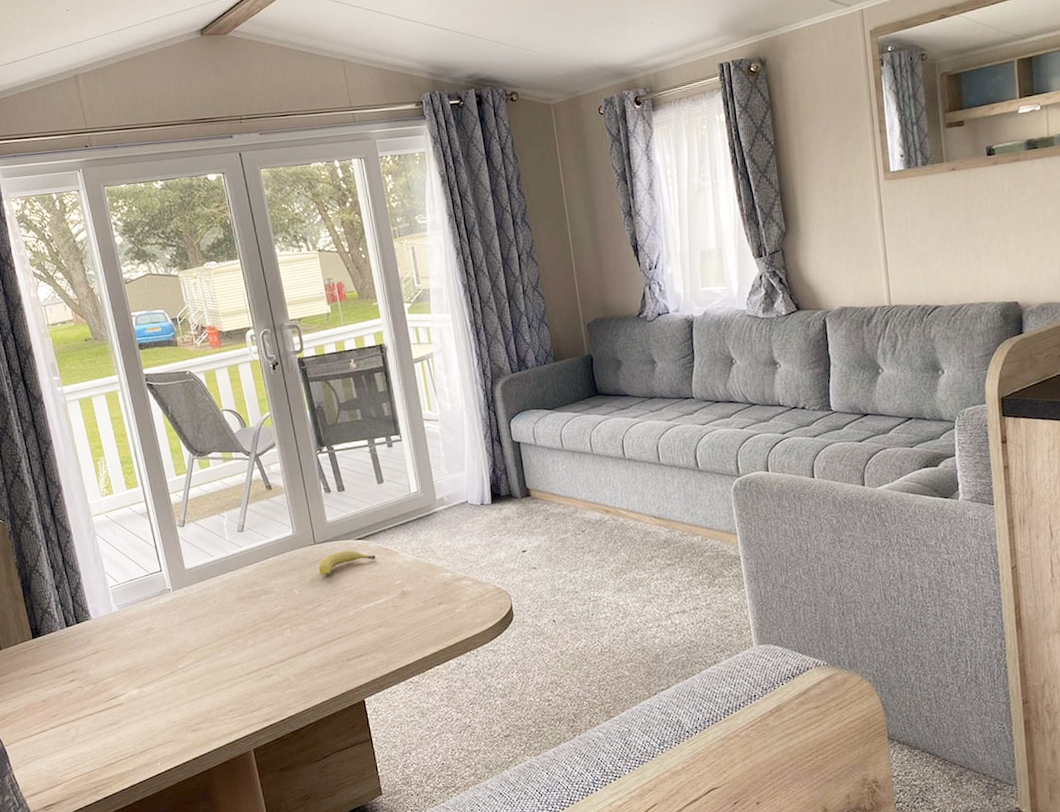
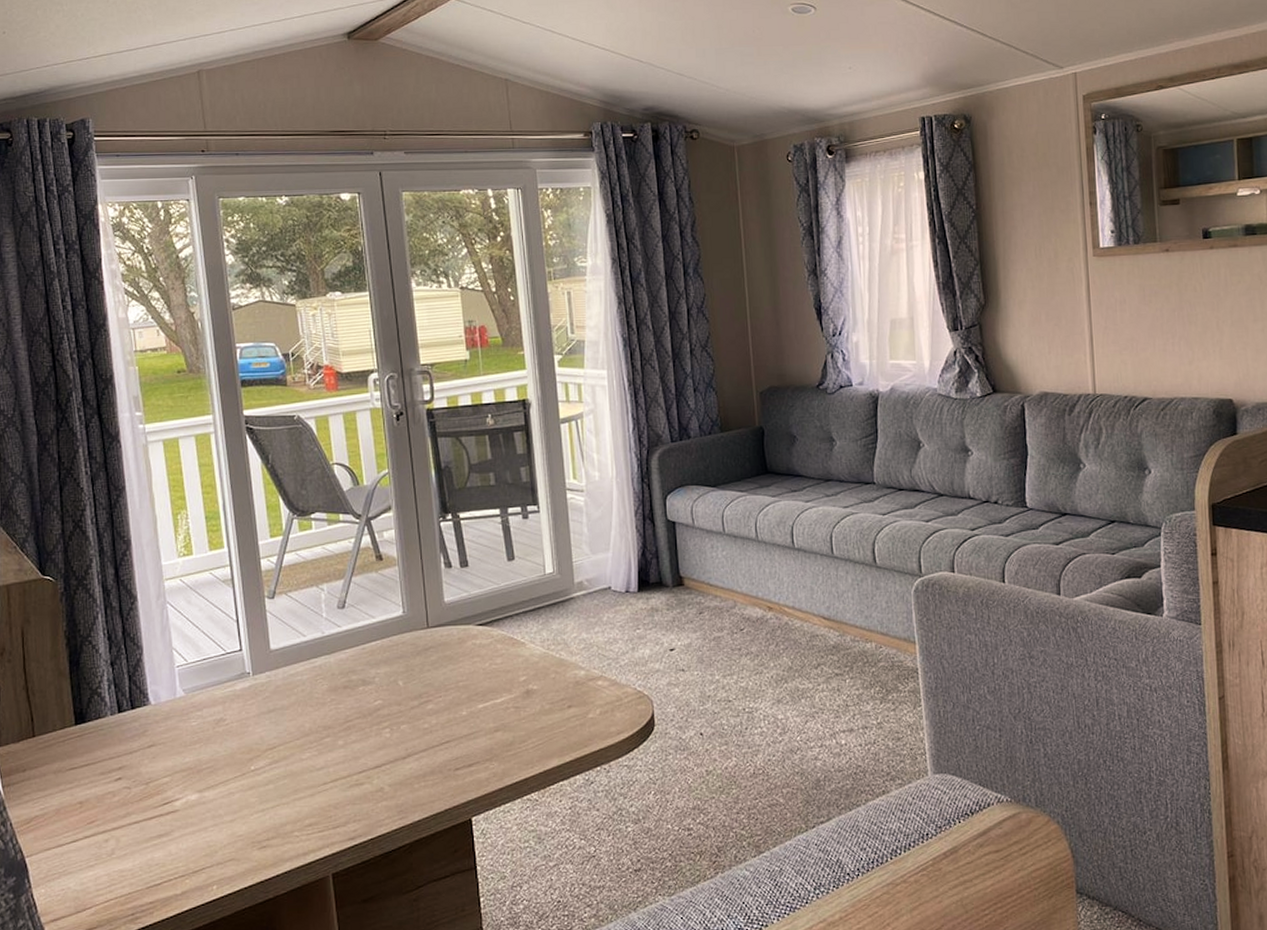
fruit: present [318,550,376,577] -> none [430,638,499,668]

